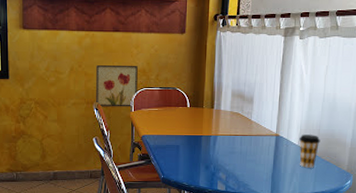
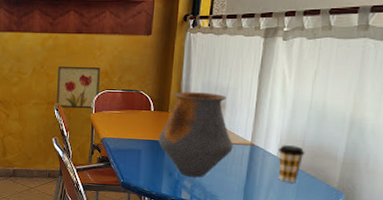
vase: none [194,88,261,169] -> present [158,92,233,178]

